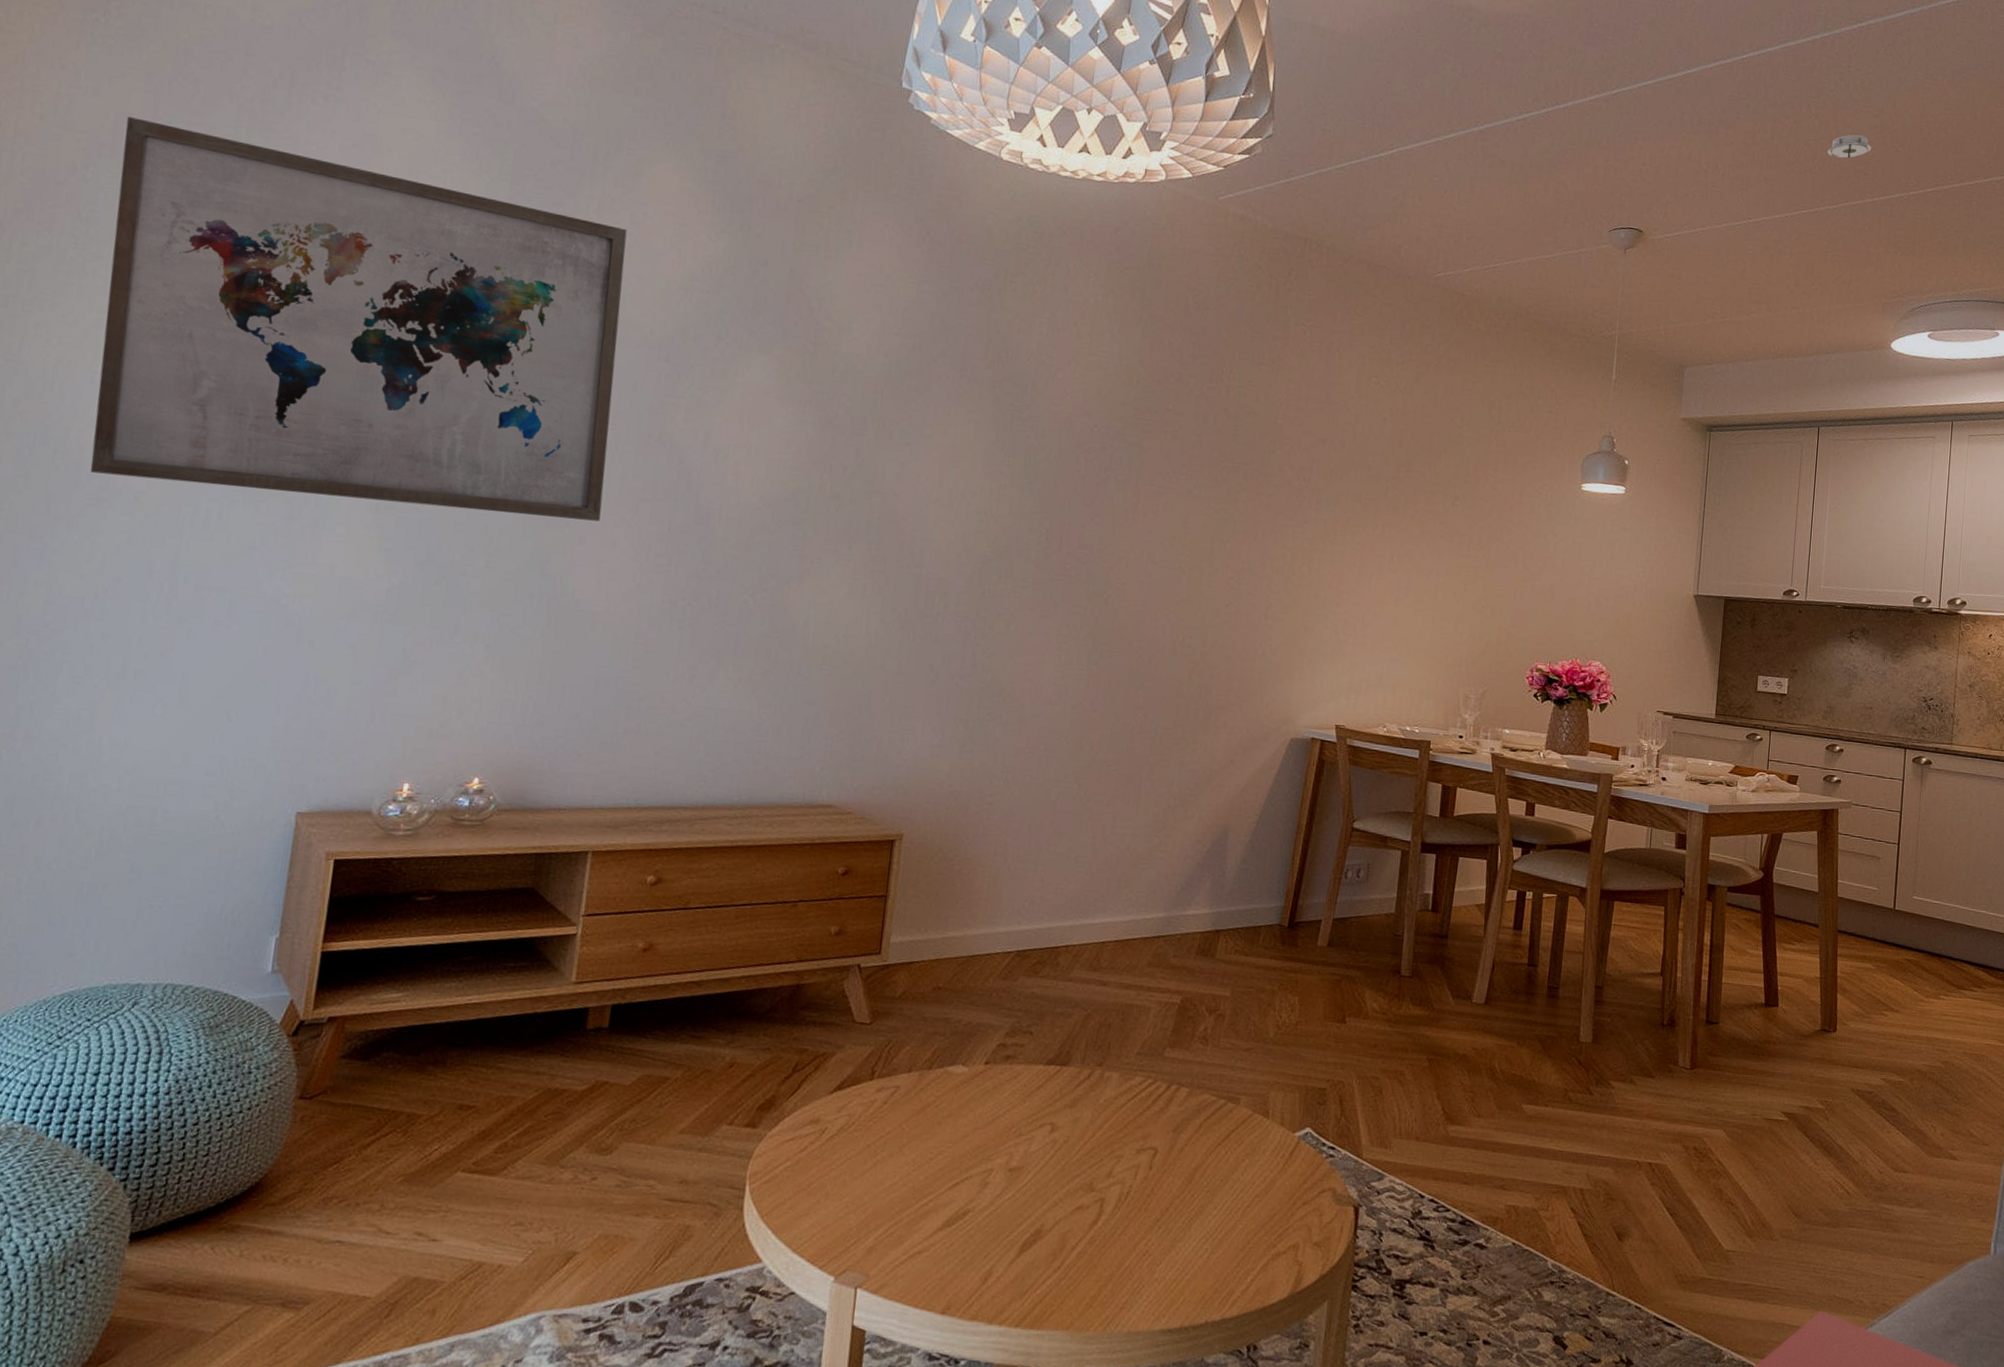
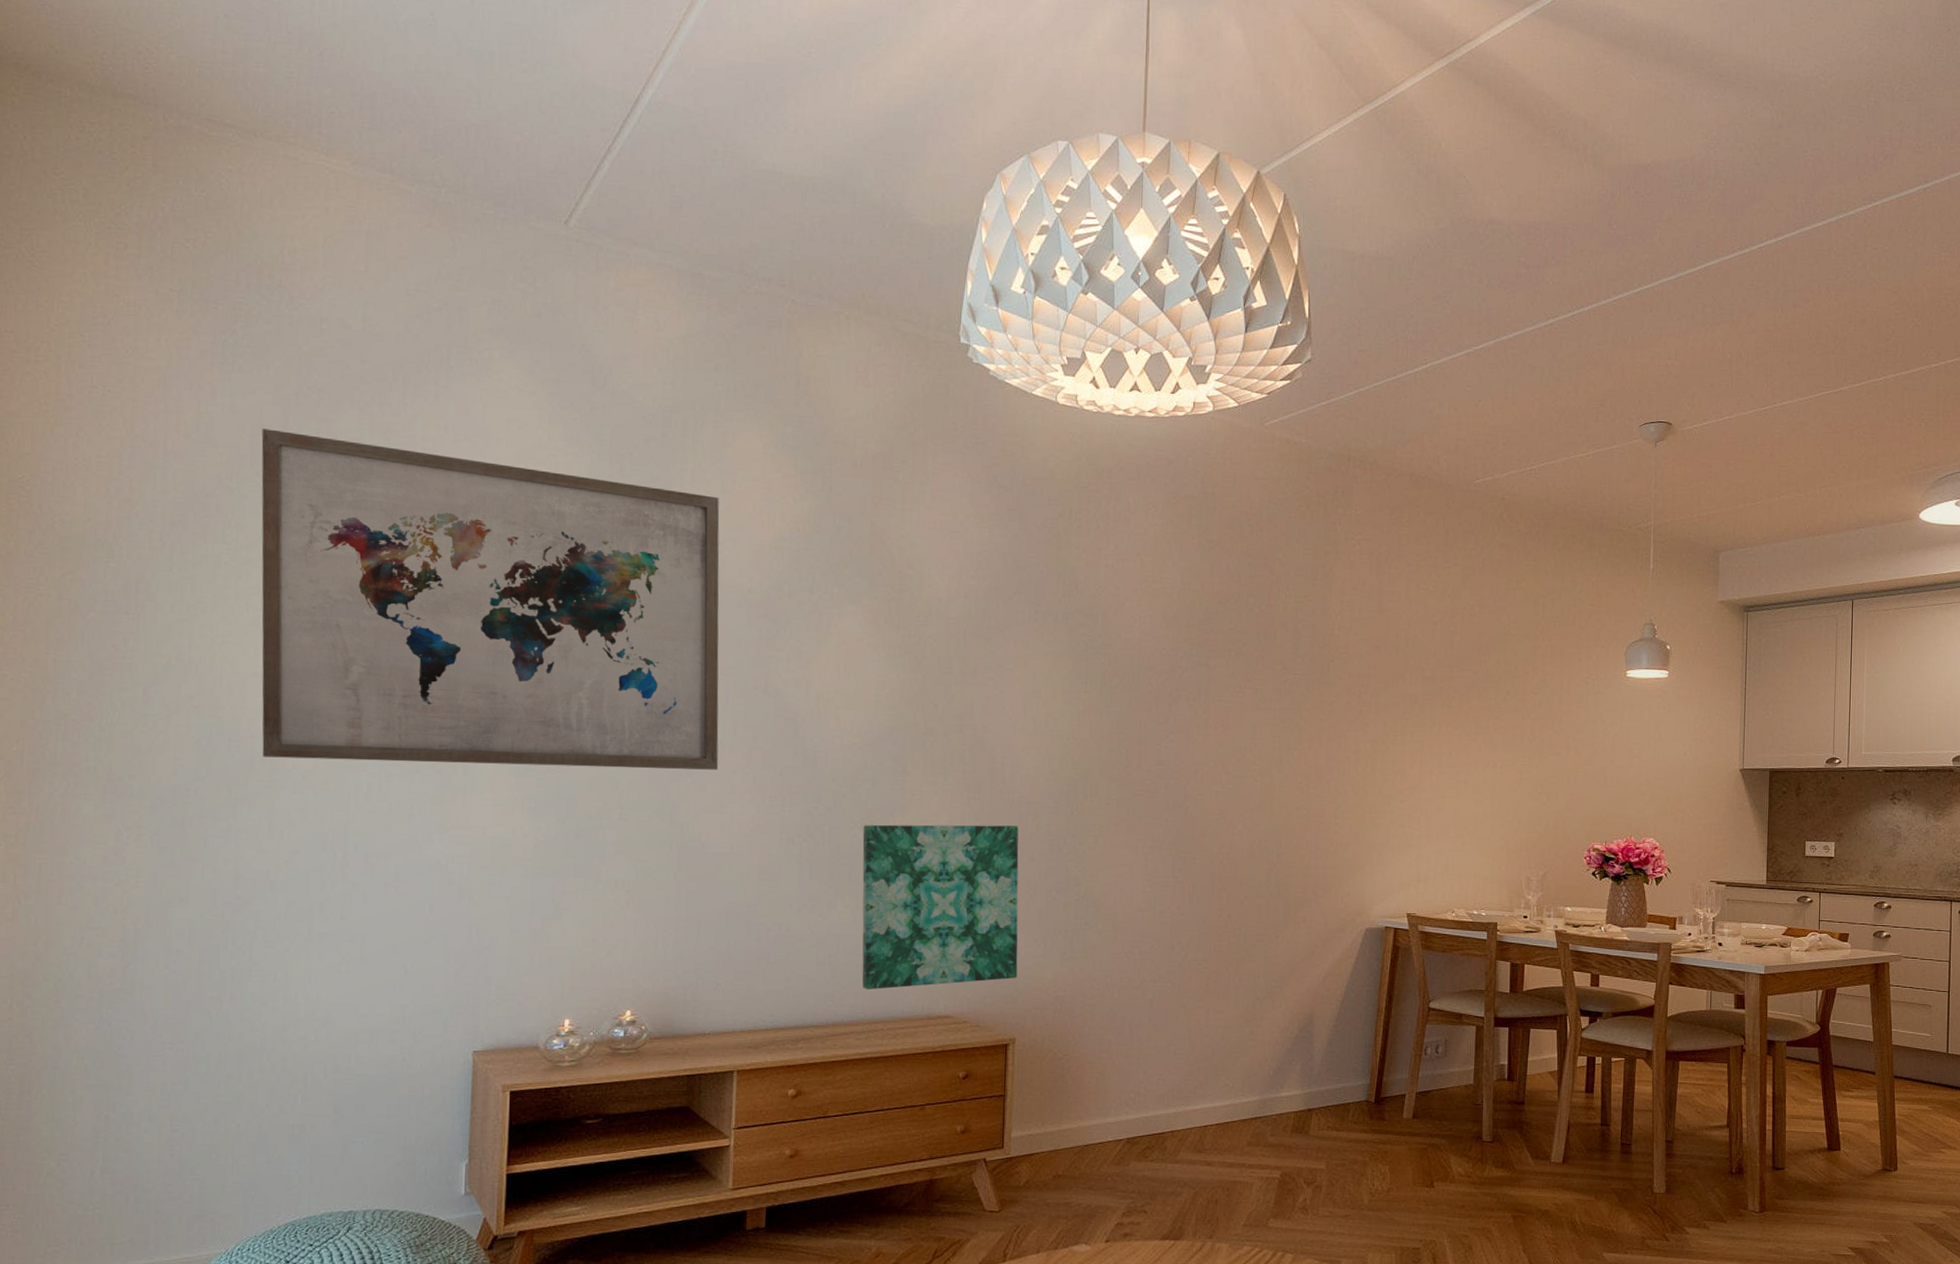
wall art: none [739,592,924,772] -> present [862,824,1019,990]
smoke detector: present [1826,134,1872,159] -> none [1847,313,1892,339]

